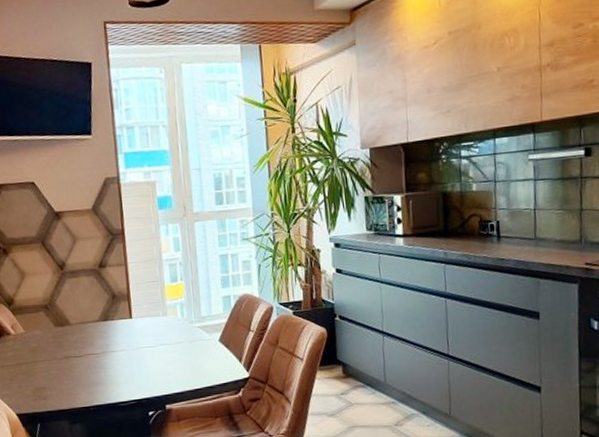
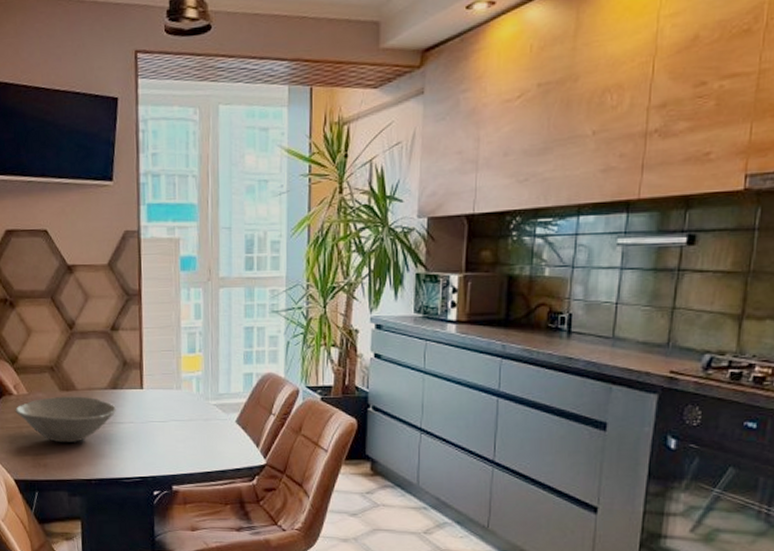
bowl: none [14,330,109,375] -> present [15,396,116,442]

